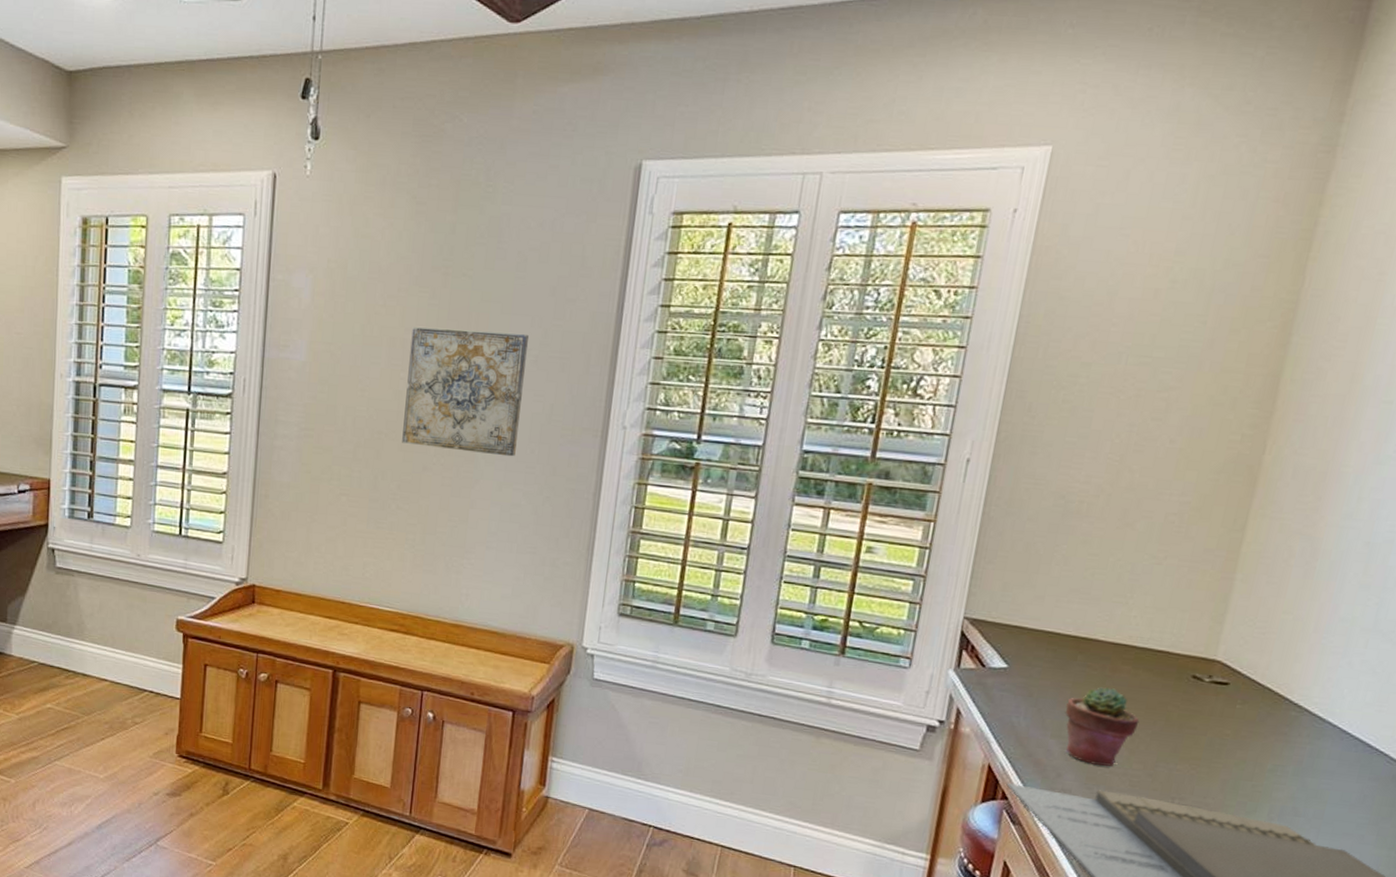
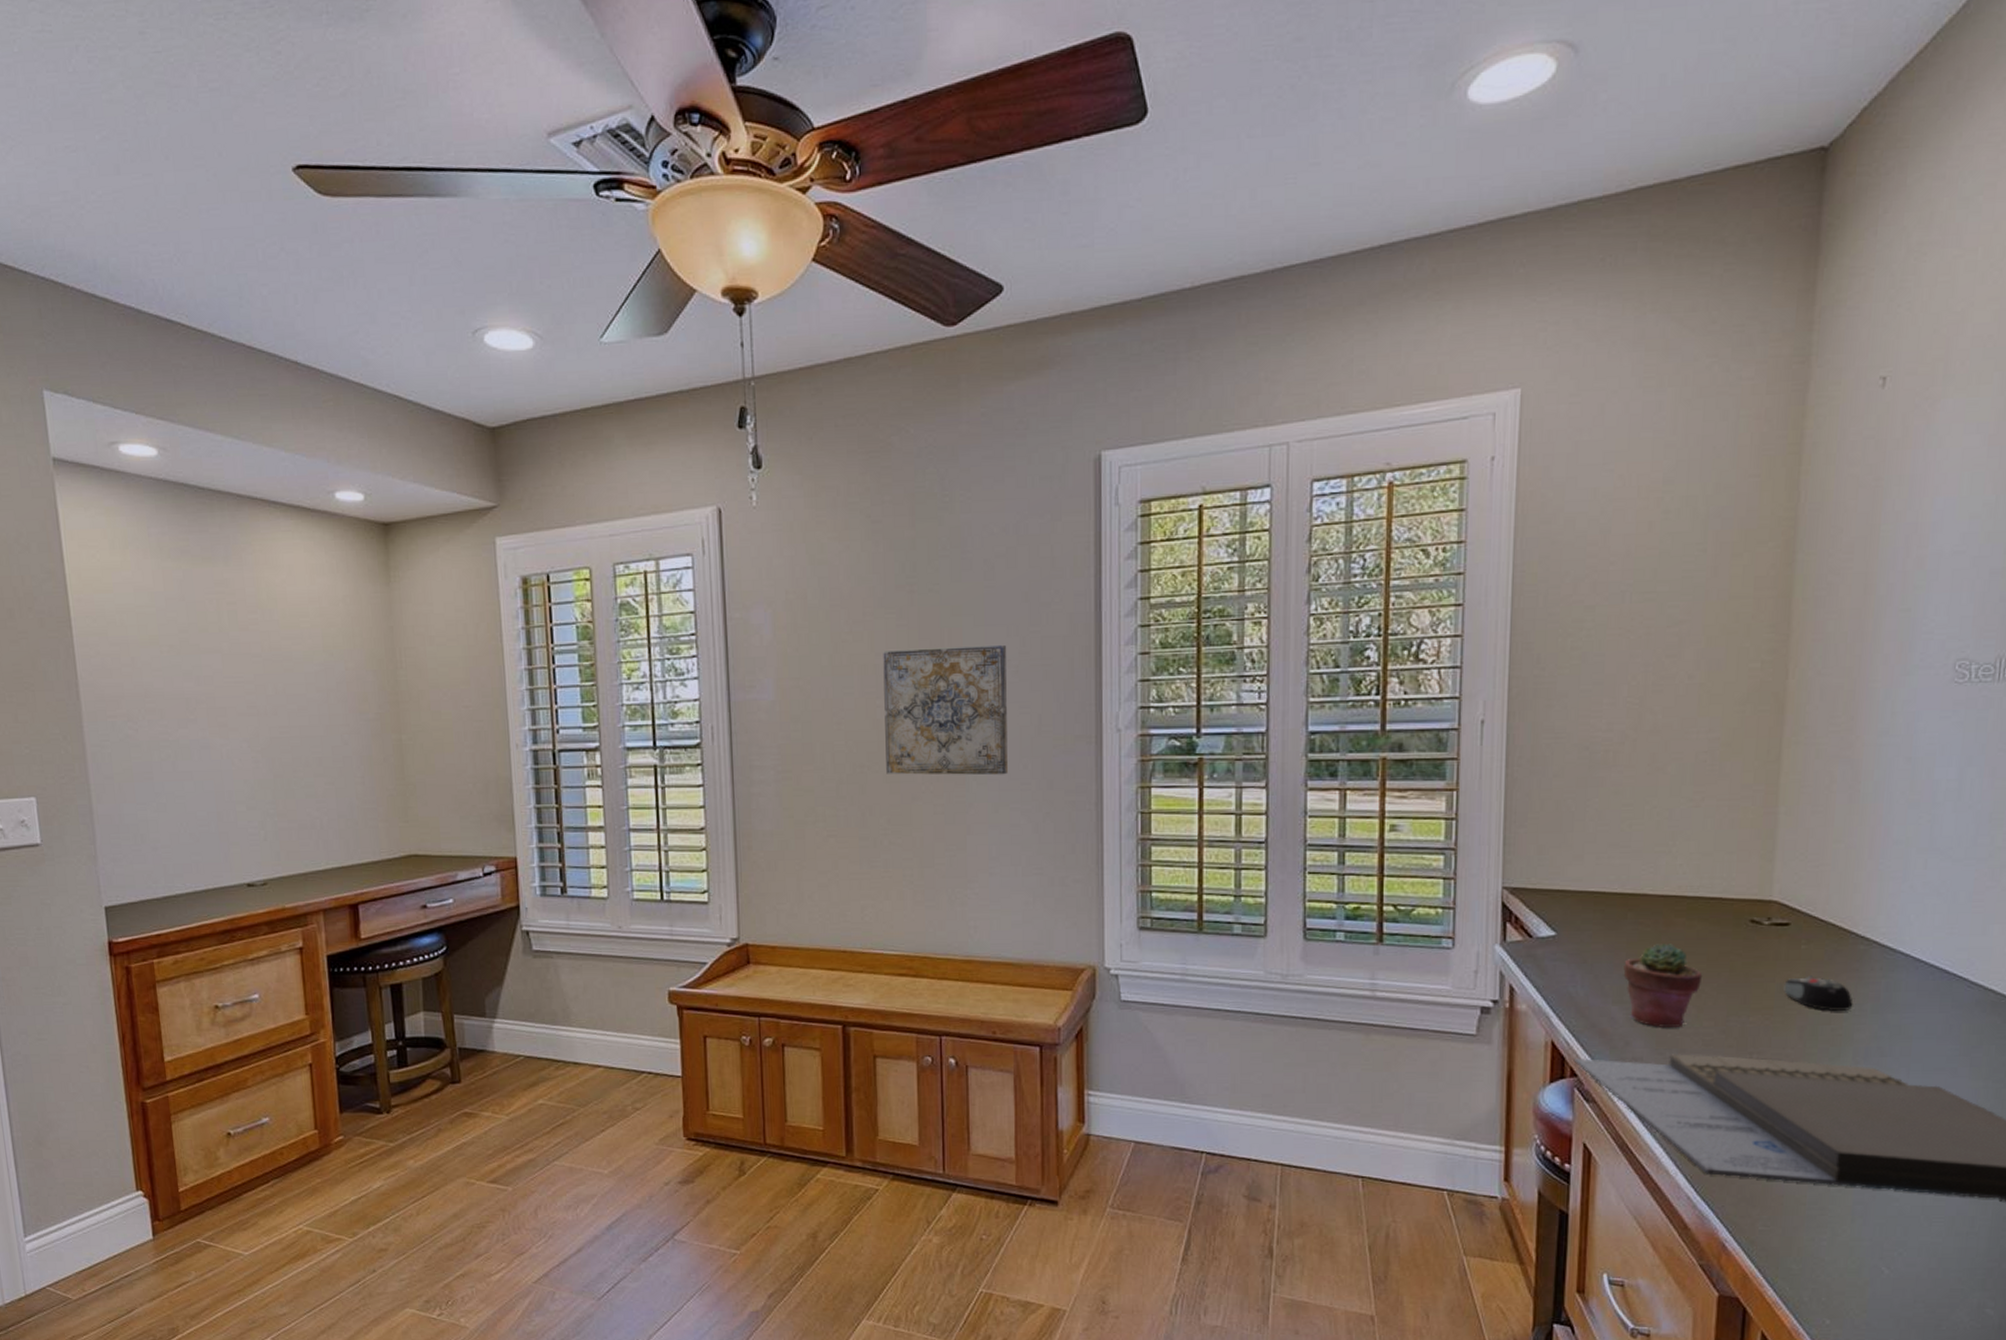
computer mouse: none [1213,733,1277,770] -> present [1784,975,1853,1011]

